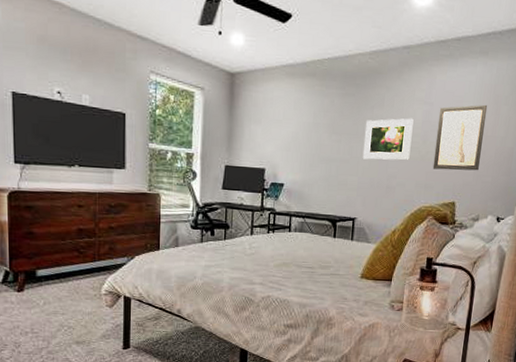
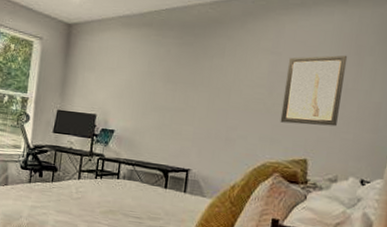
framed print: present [362,118,414,160] -> none [199,68,258,112]

